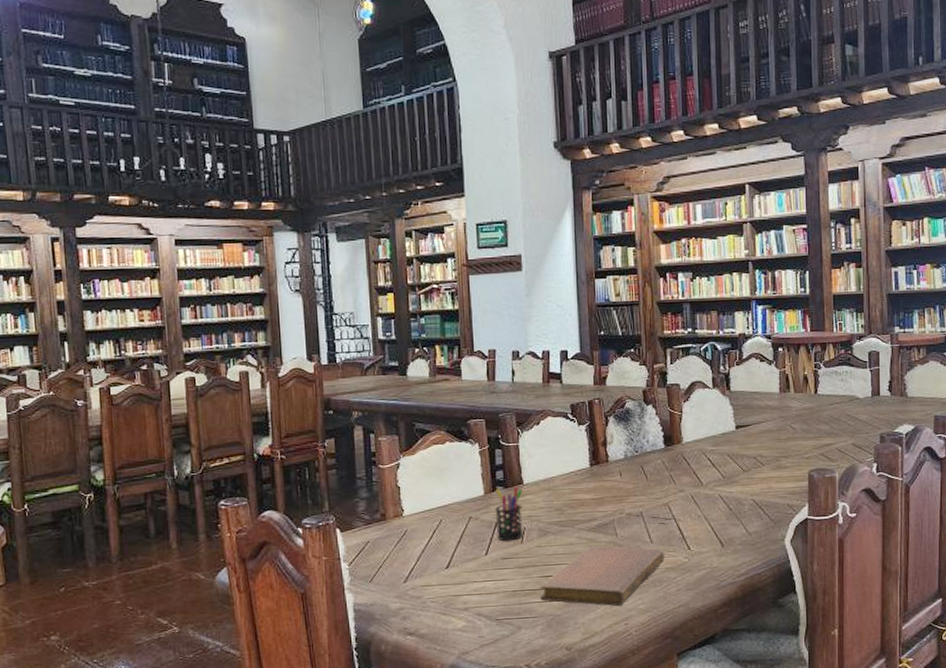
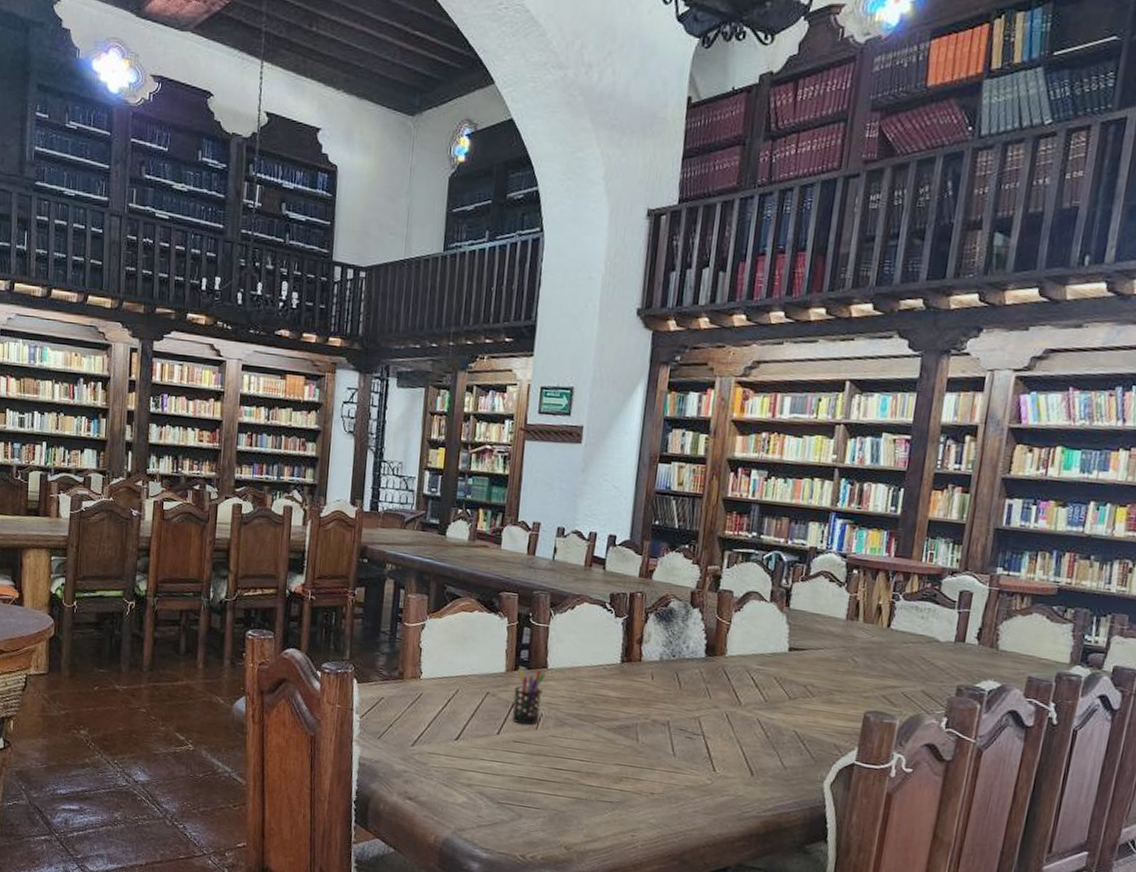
notebook: present [540,545,664,606] -> none [546,746,686,815]

